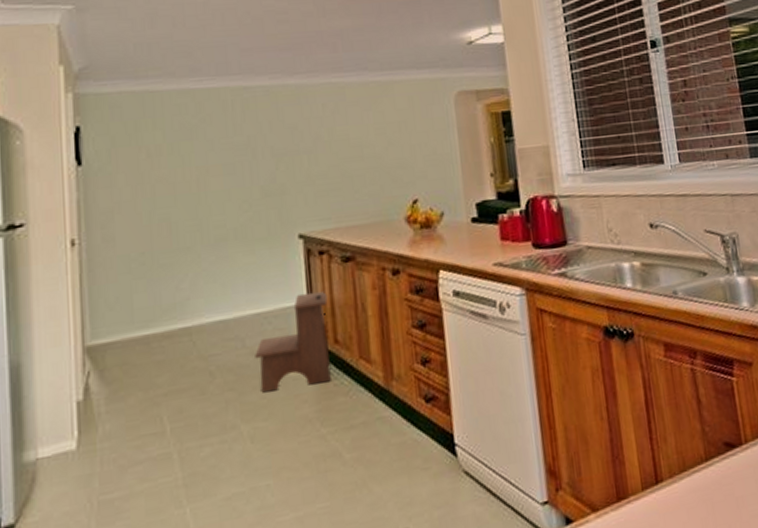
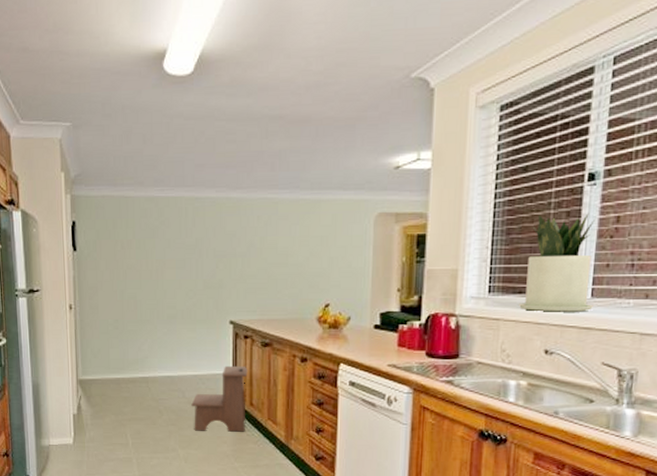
planter: none [612,79,685,183] -> present [518,213,595,312]

